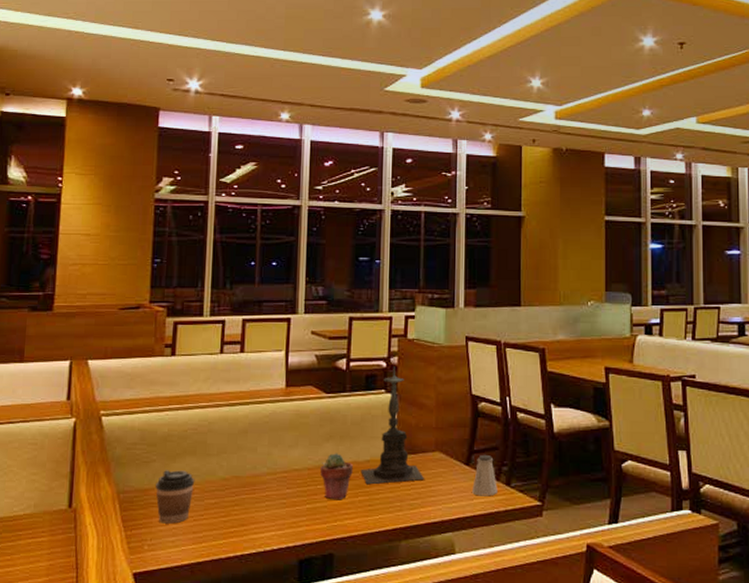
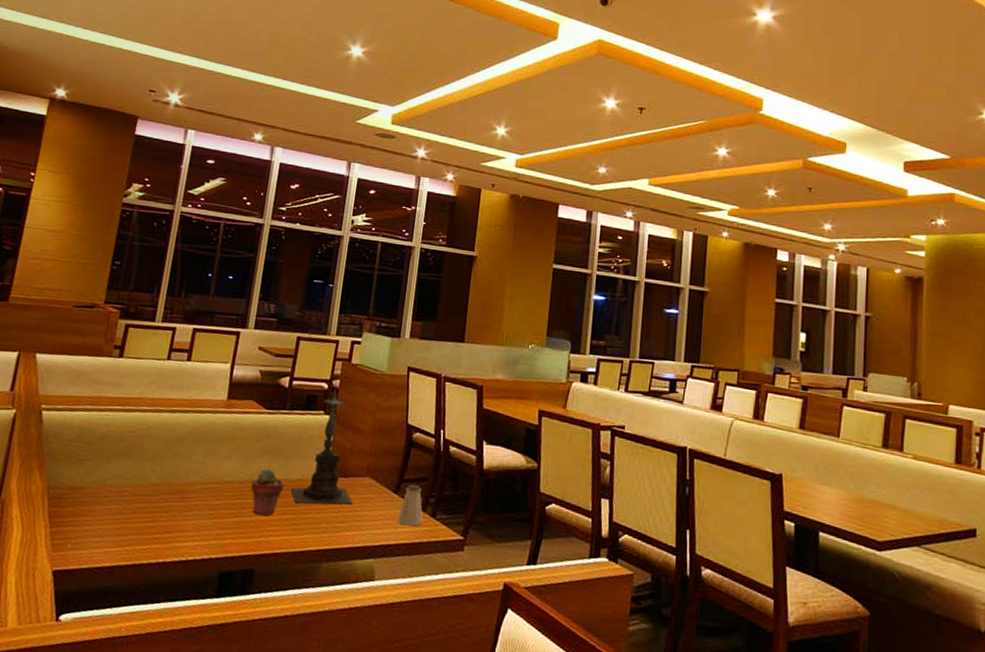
coffee cup: present [156,470,195,524] -> none [85,470,127,525]

